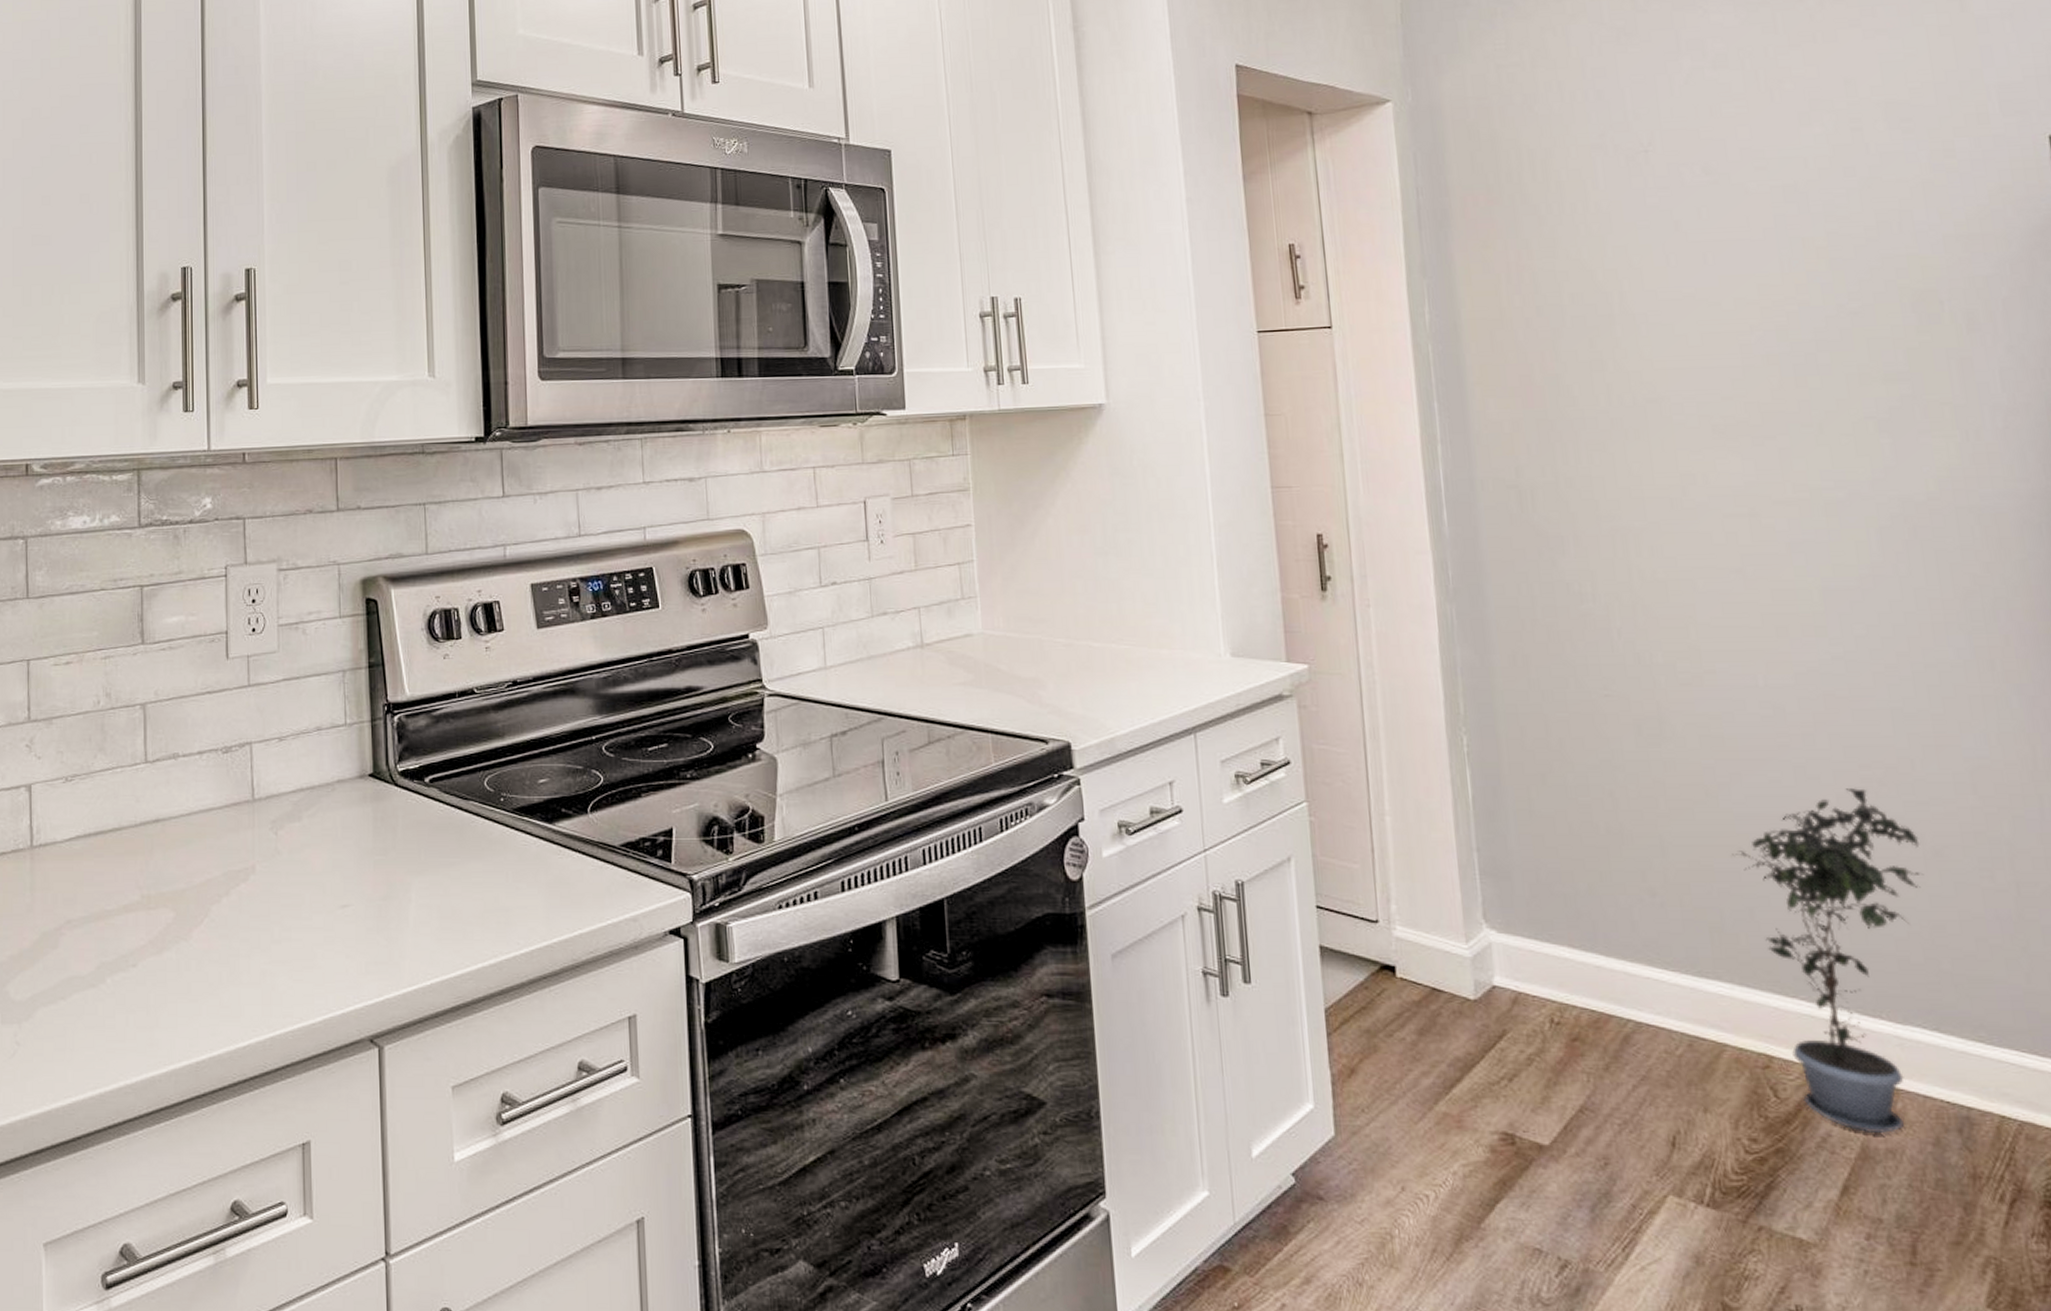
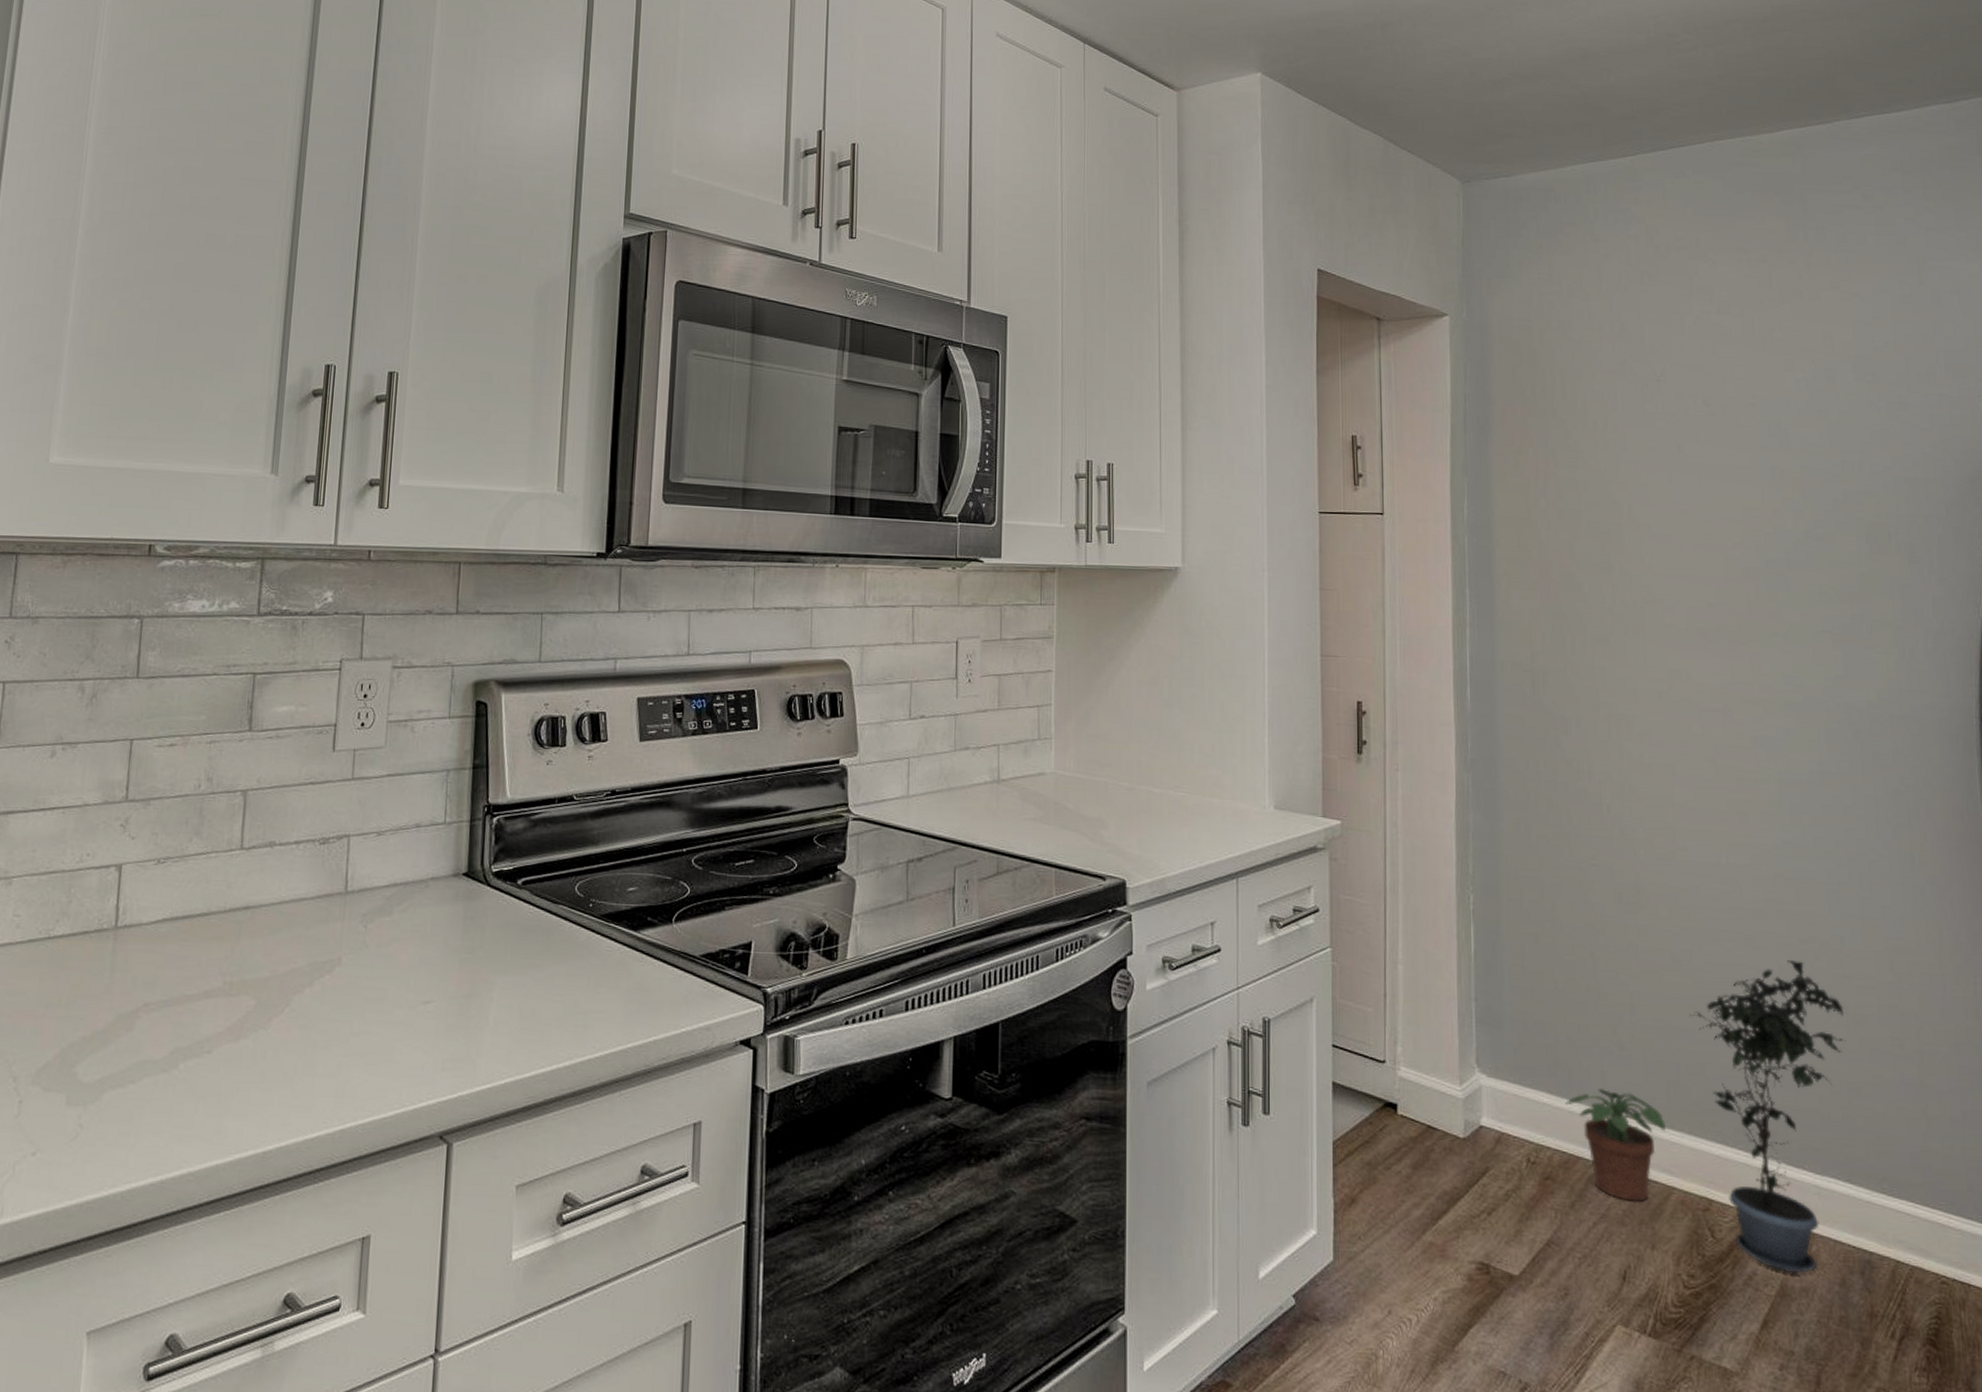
potted plant: none [1591,940,1712,1063] -> present [1565,1089,1666,1203]

